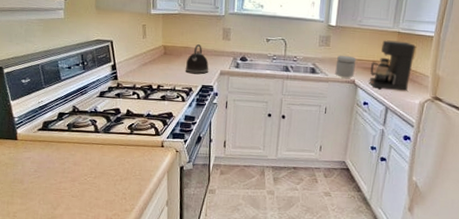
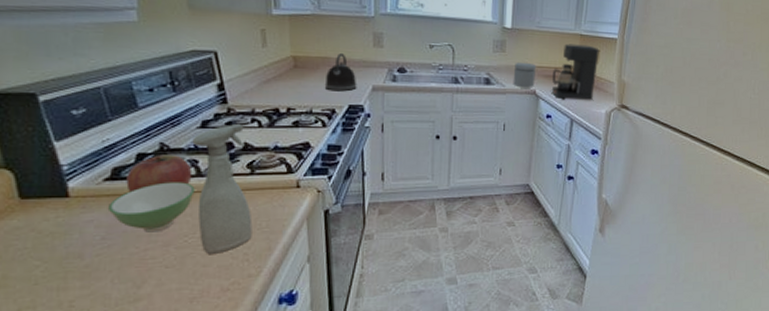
bowl: none [39,134,94,171] -> present [107,182,195,232]
fruit: none [51,114,92,140] -> present [126,155,192,193]
spray bottle: none [93,95,130,191] -> present [192,123,253,254]

